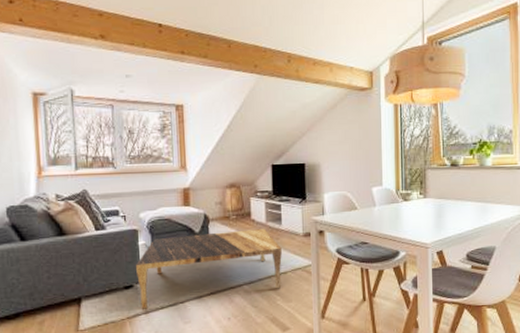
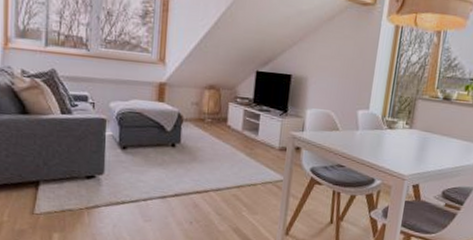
coffee table: present [136,228,282,309] -> none [100,131,255,202]

